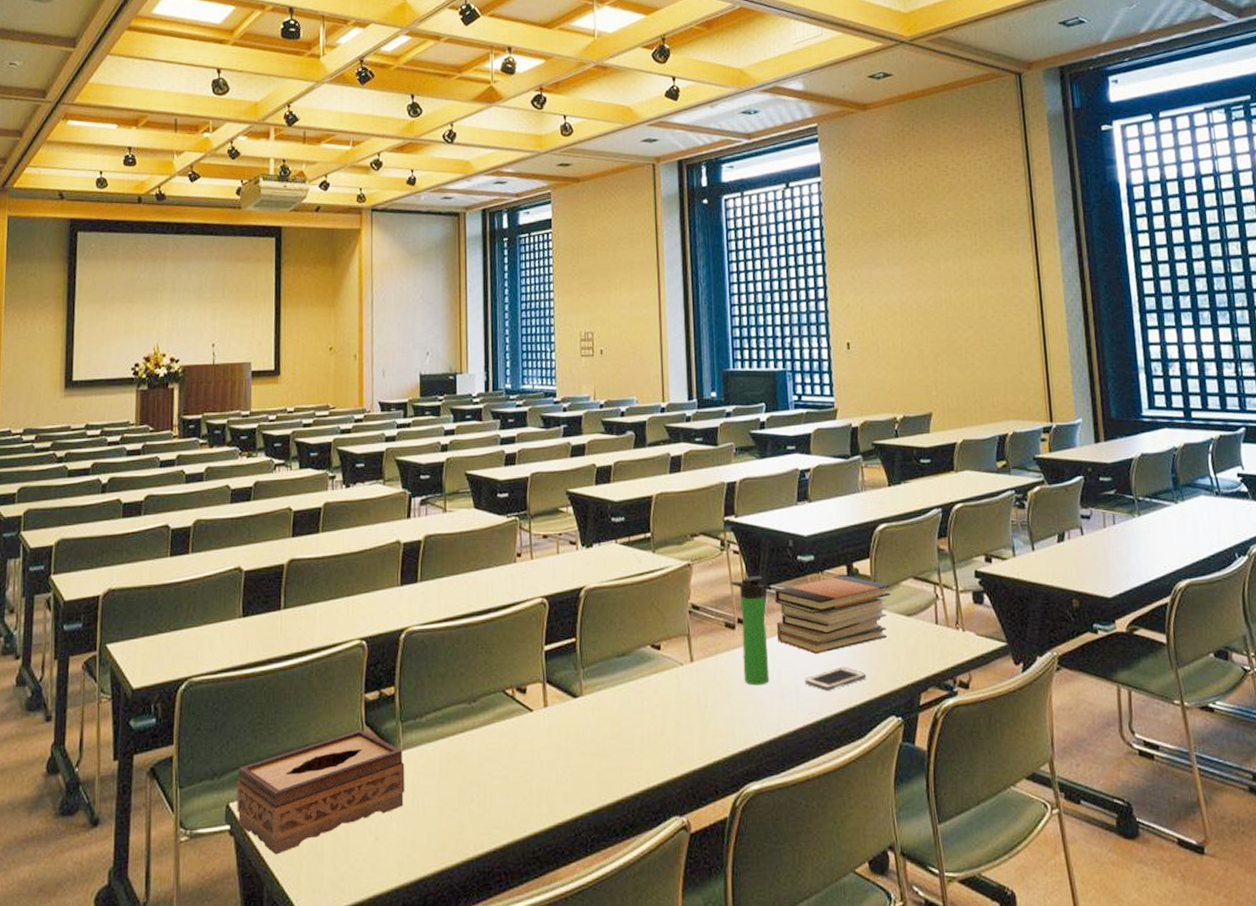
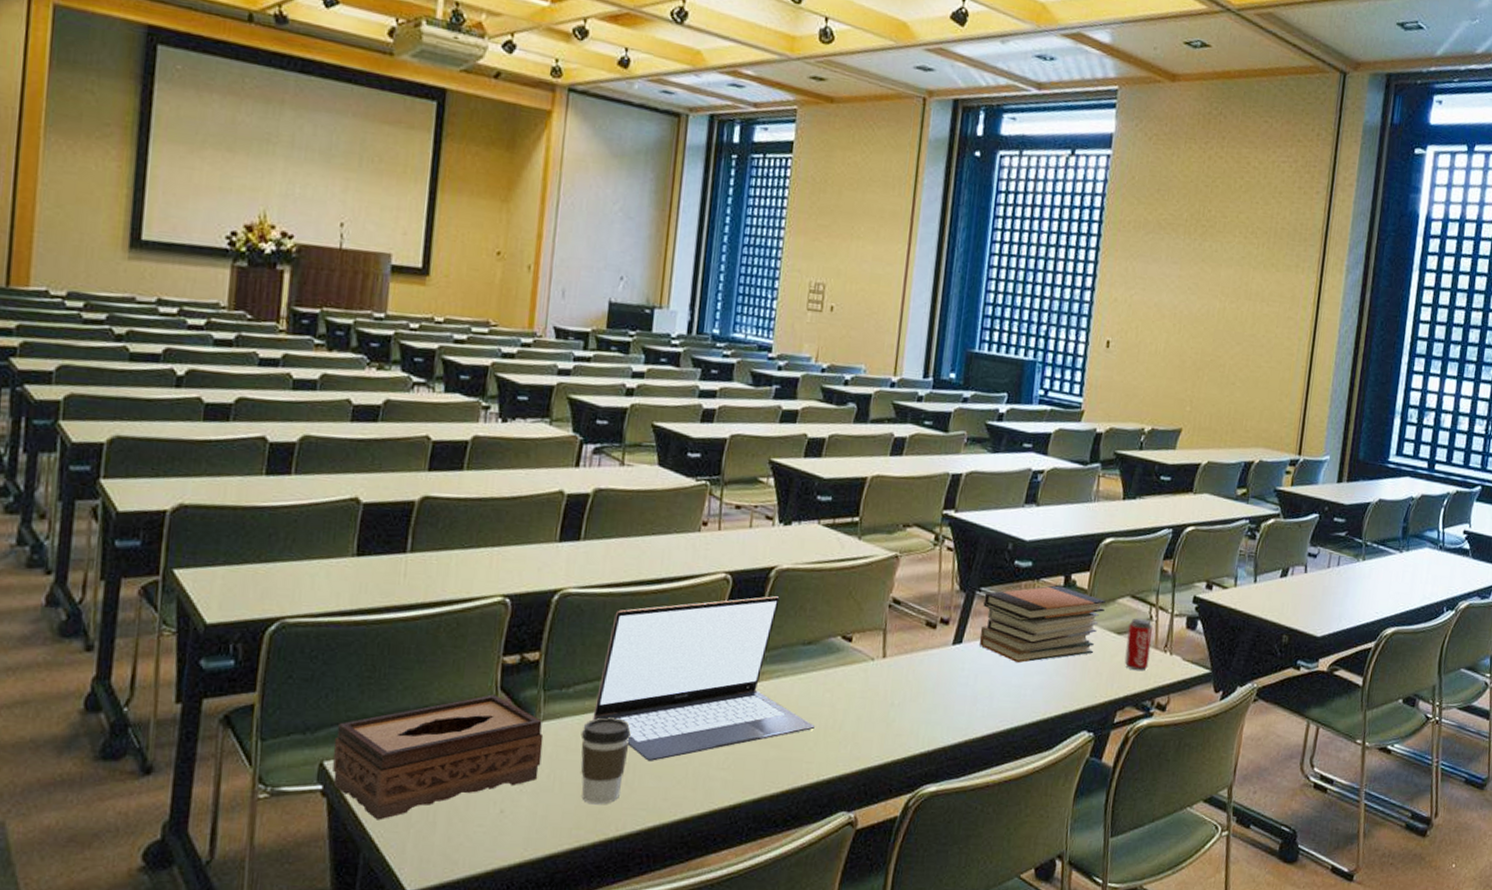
coffee cup: none [436,742,478,826] -> present [580,717,631,805]
laptop: none [444,614,639,780] -> present [593,596,816,761]
bottle: present [731,576,770,686] -> none [937,576,974,689]
cell phone: present [804,666,867,691] -> none [1000,677,1066,700]
beverage can: none [917,598,944,651] -> present [1124,618,1153,671]

